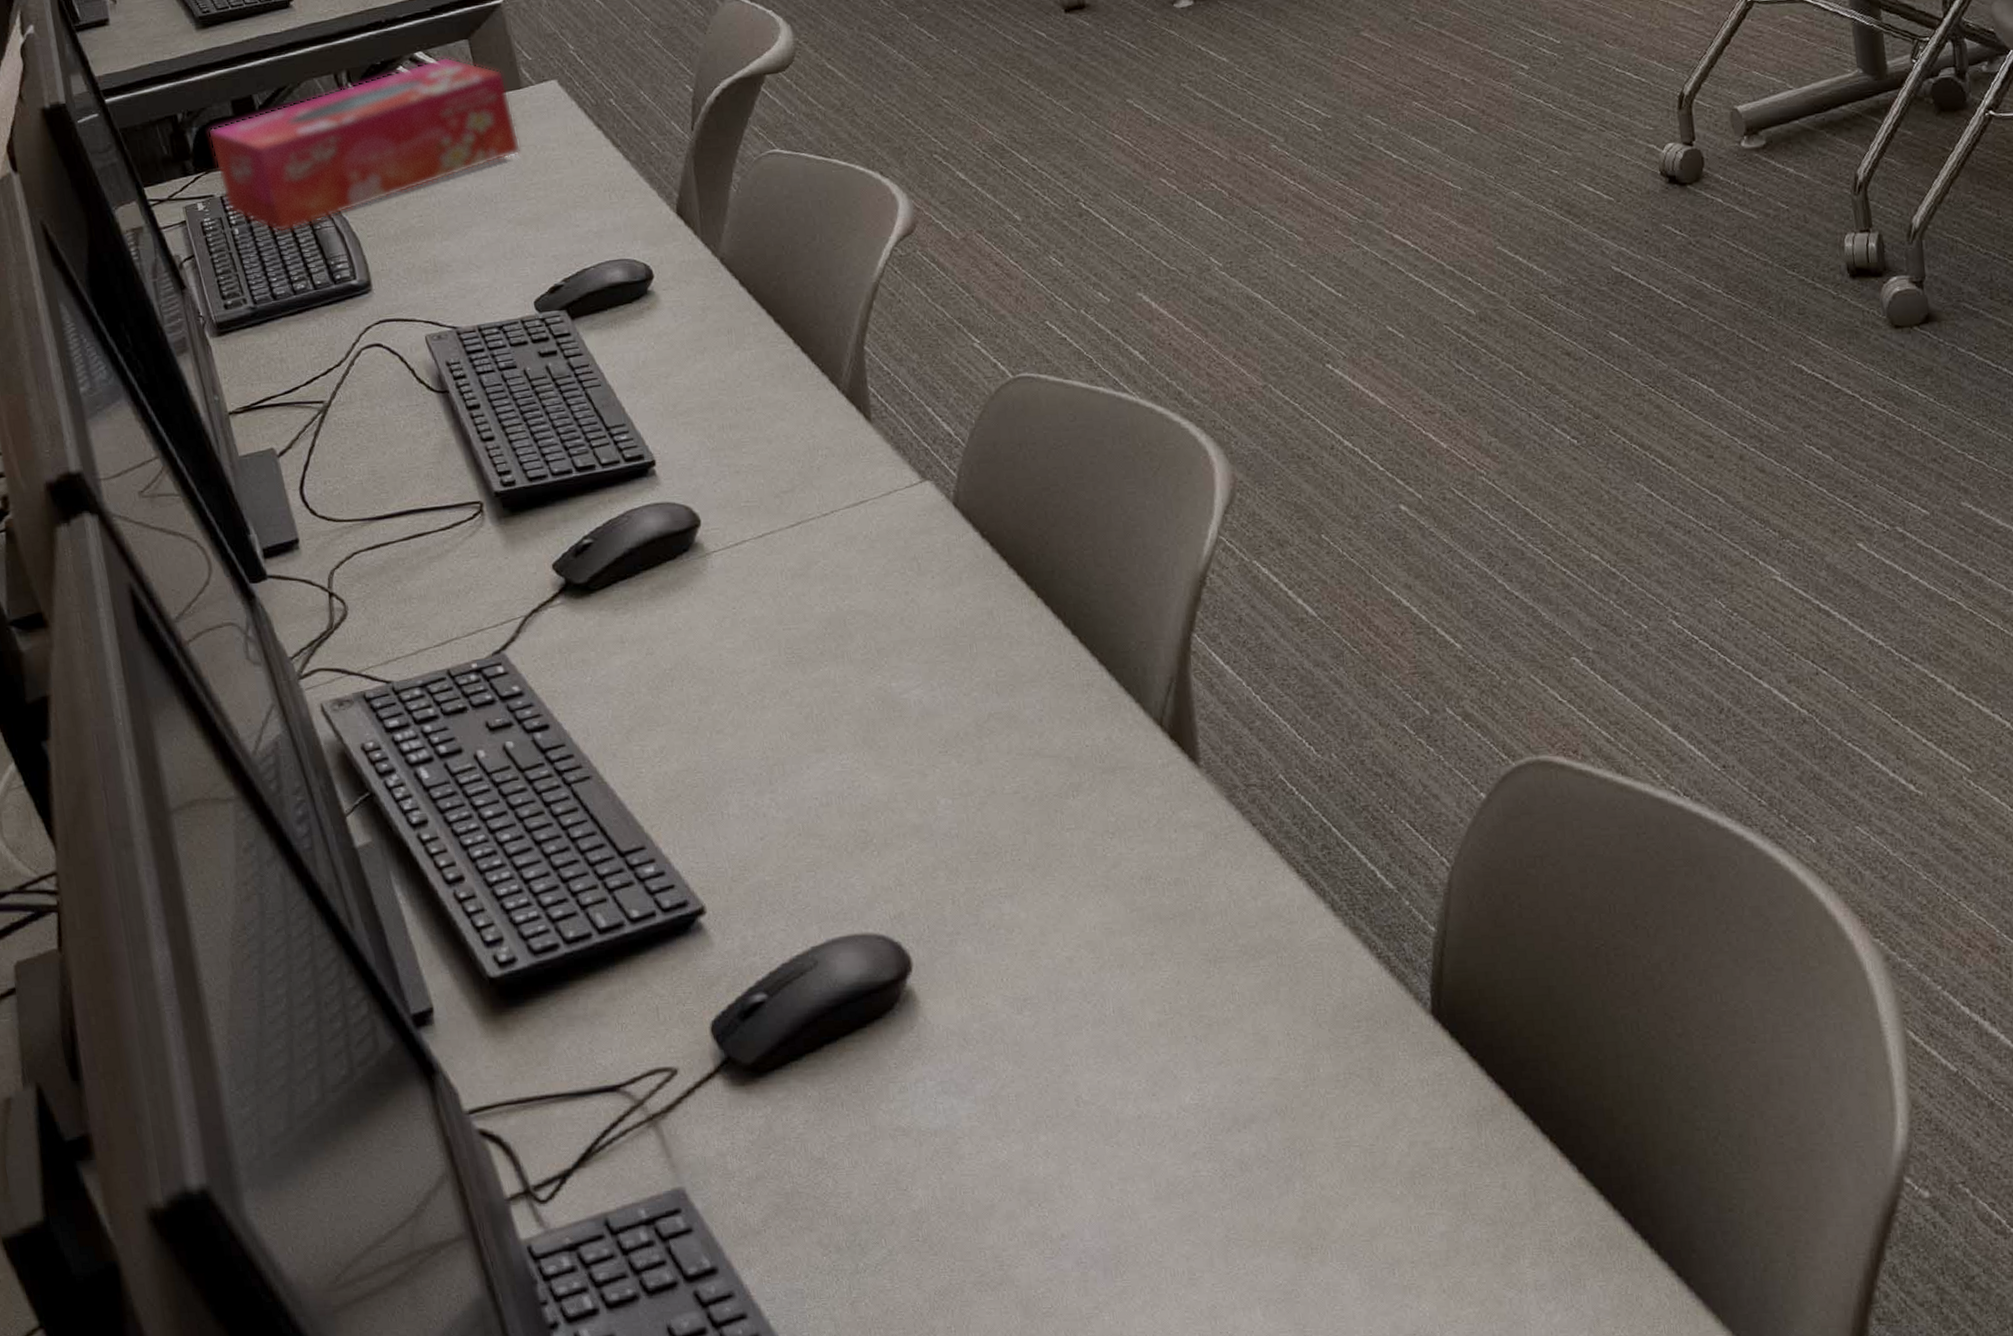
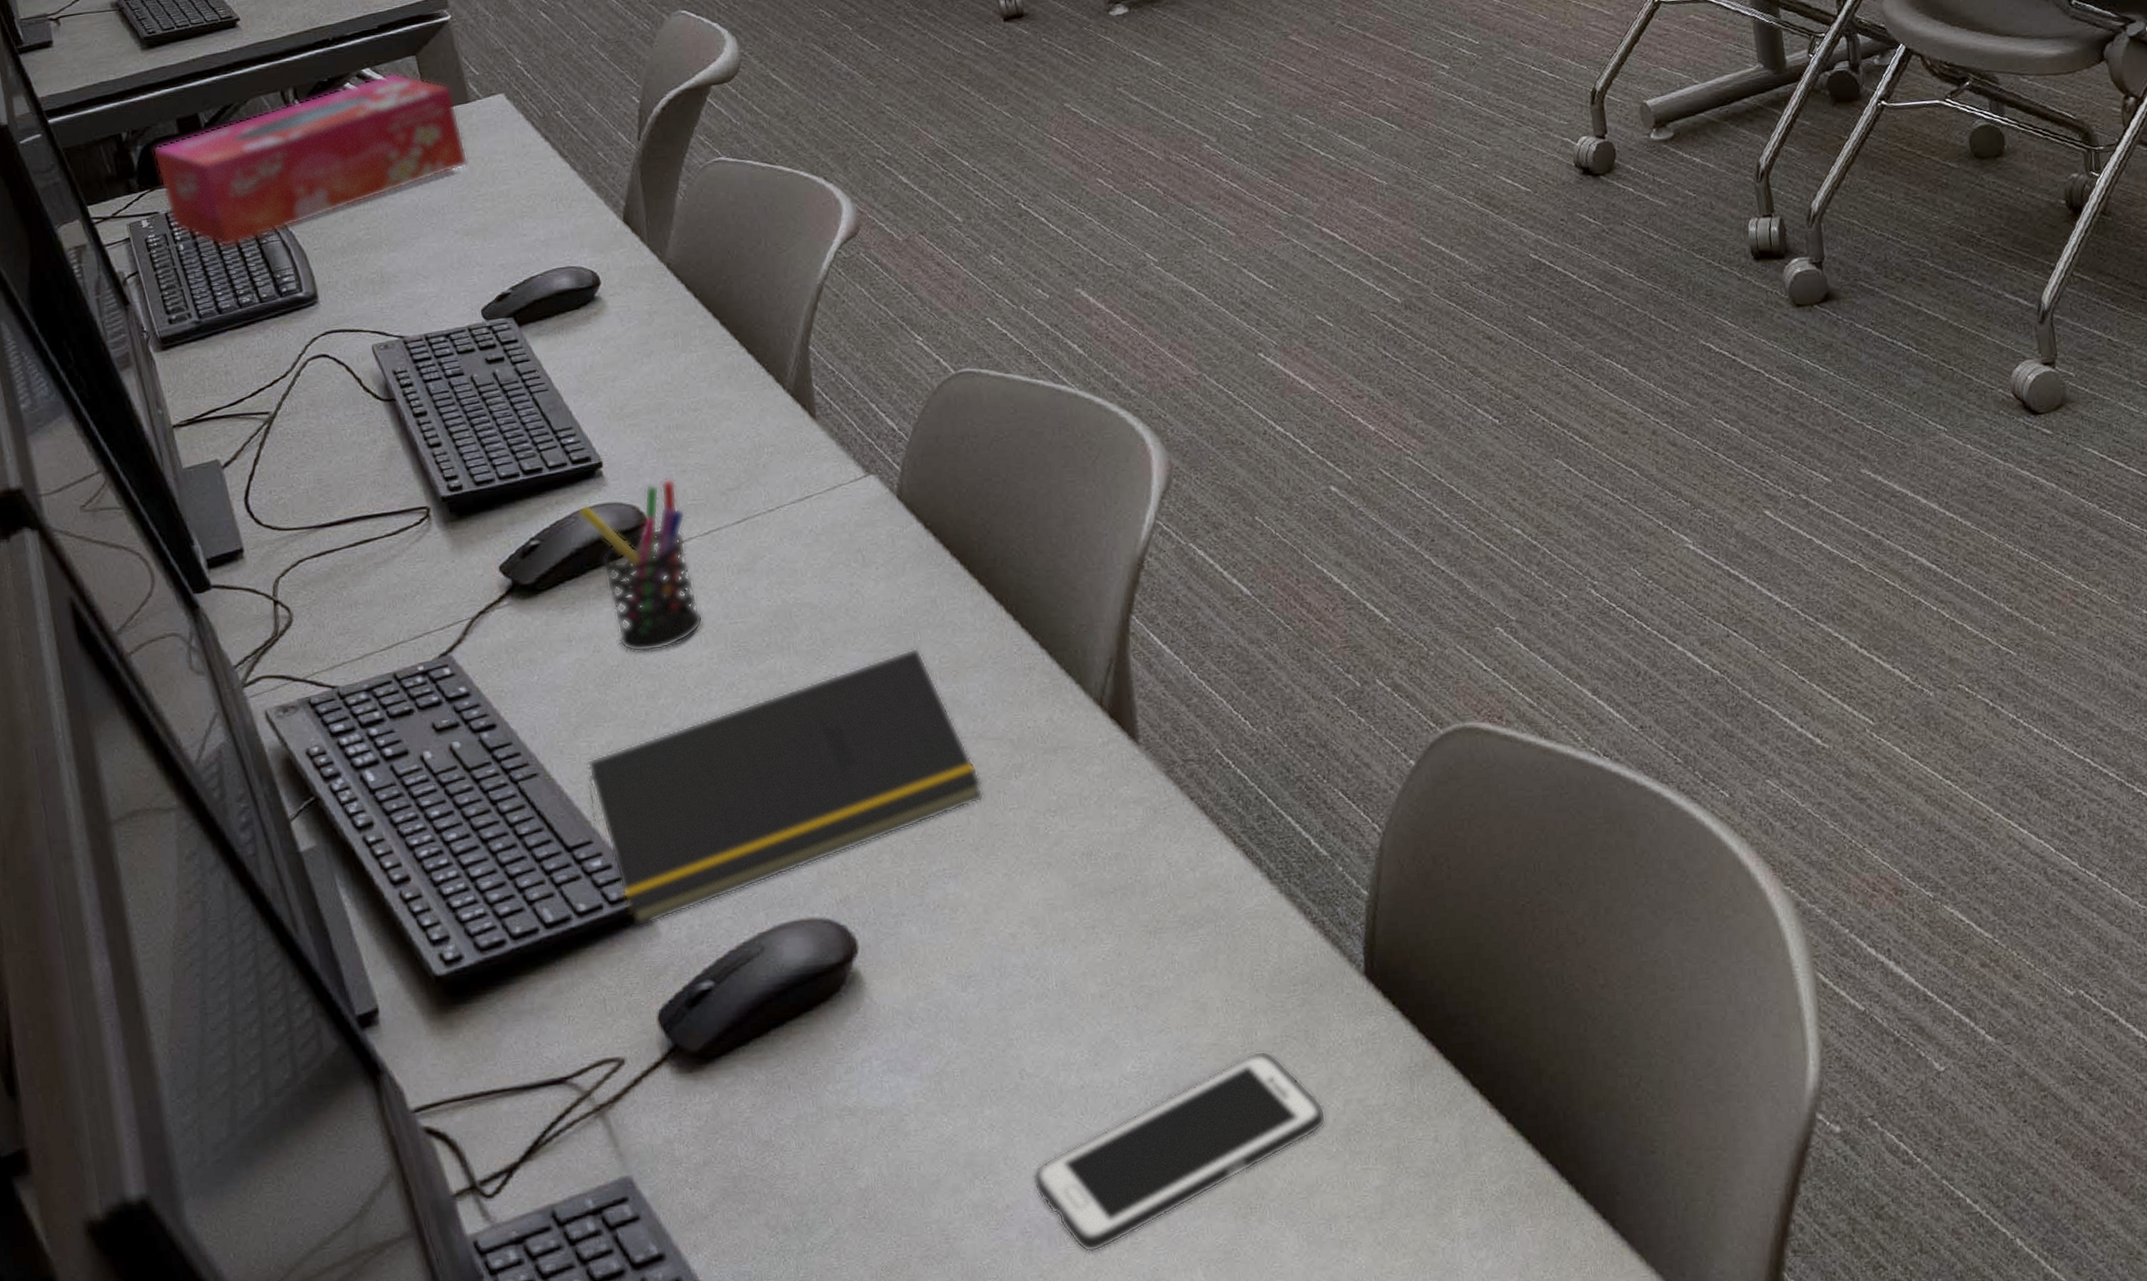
pen holder: none [631,479,757,656] -> present [578,478,704,653]
notepad: none [640,660,1041,936] -> present [587,647,985,927]
cell phone: none [1088,1087,1390,1286] -> present [1032,1050,1326,1252]

